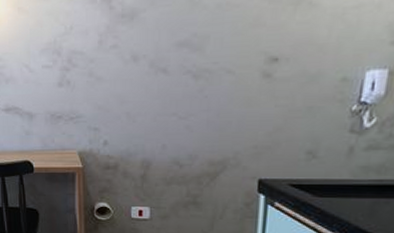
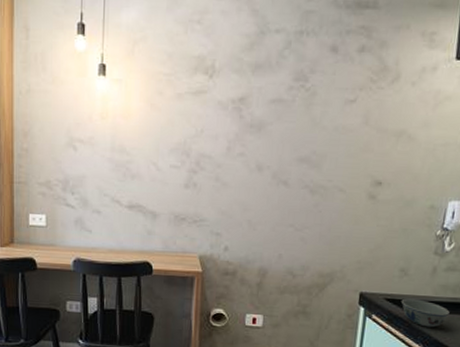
bowl: none [309,183,374,214] -> present [401,298,450,328]

